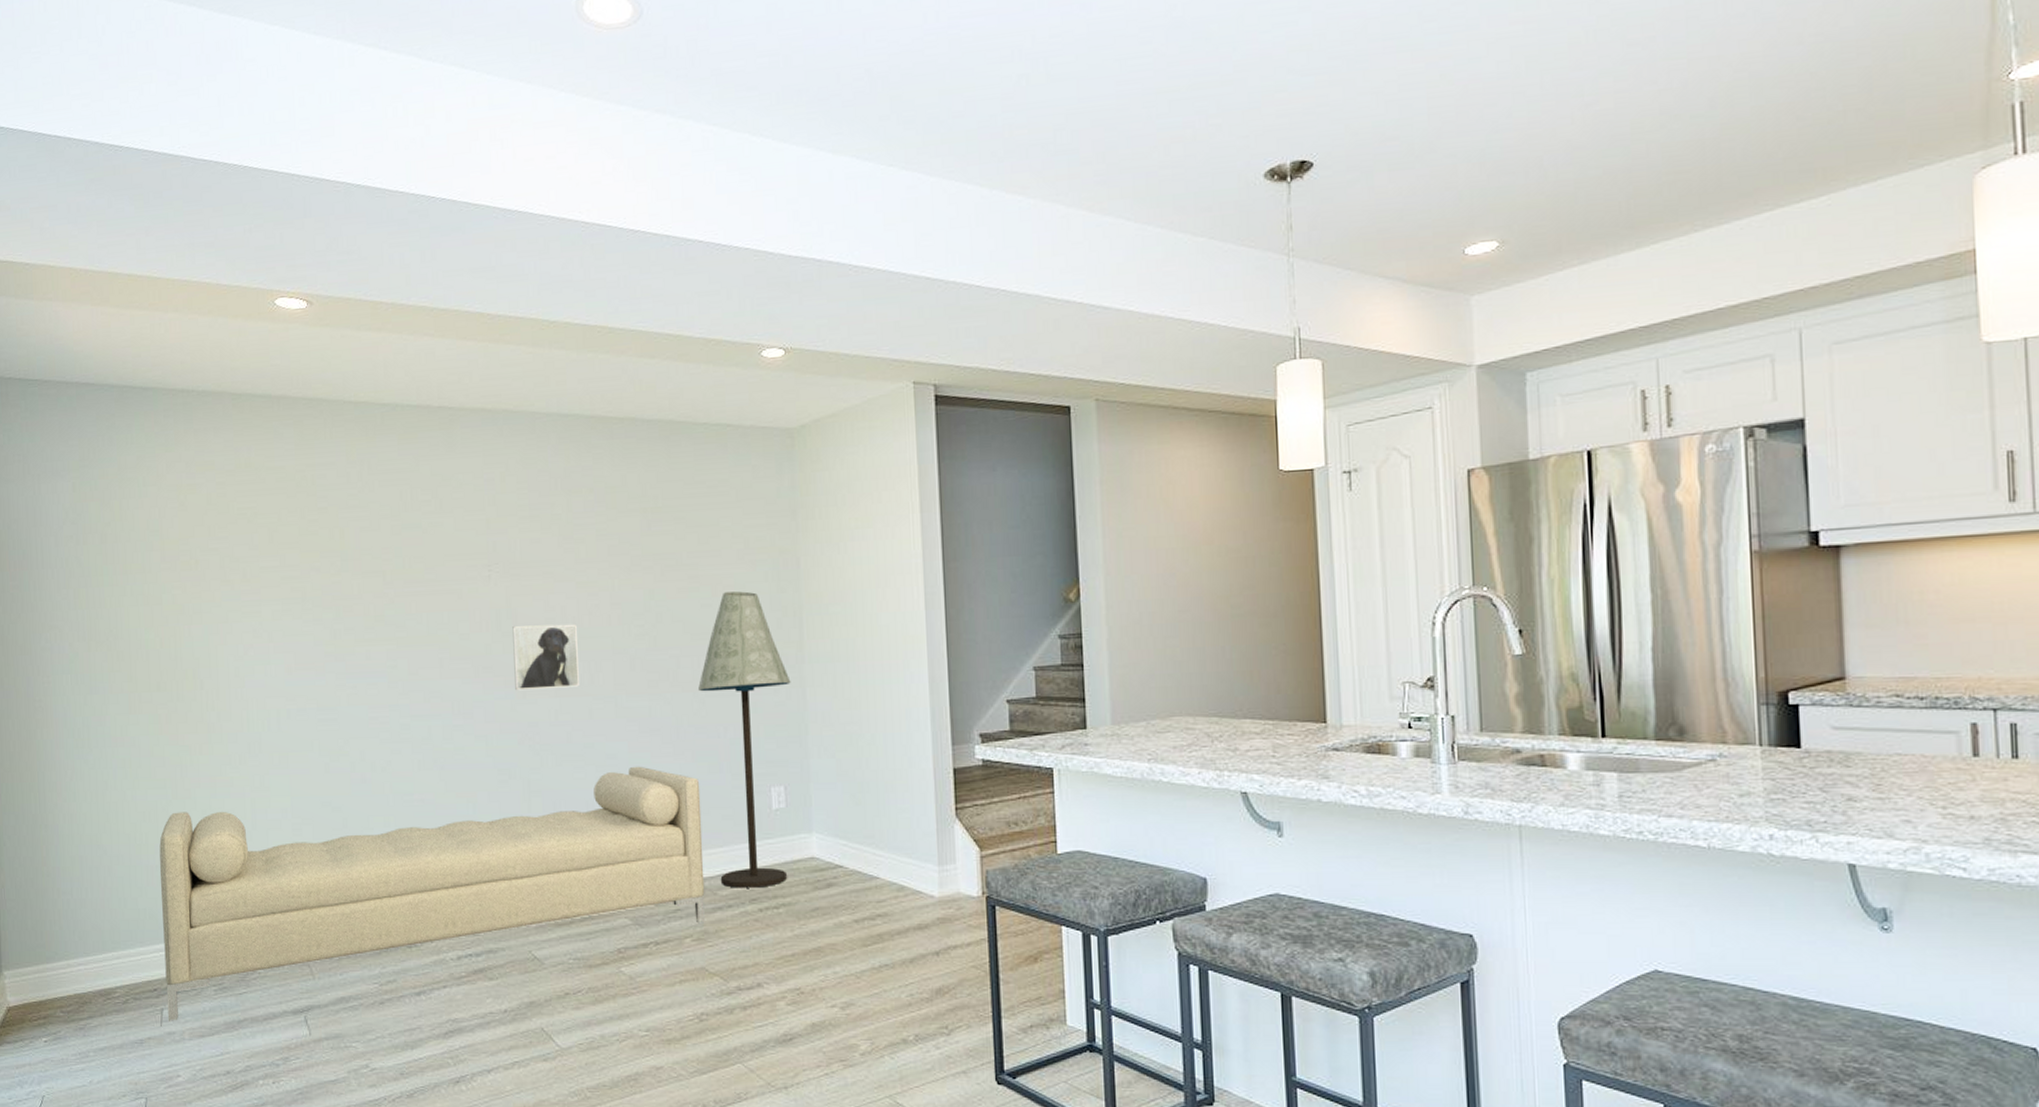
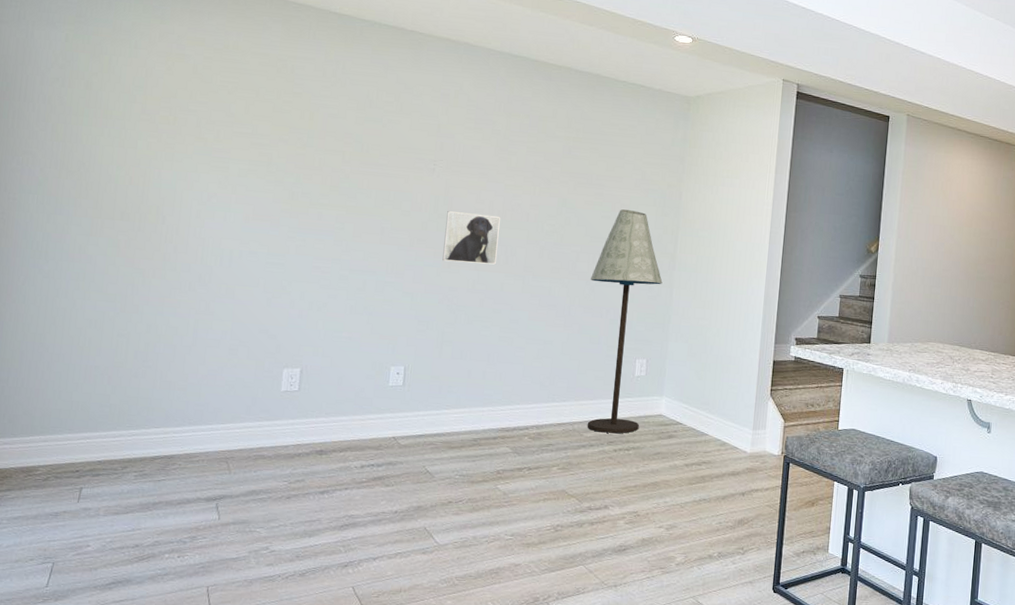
sofa: present [159,766,705,1021] -> none [85,323,581,499]

